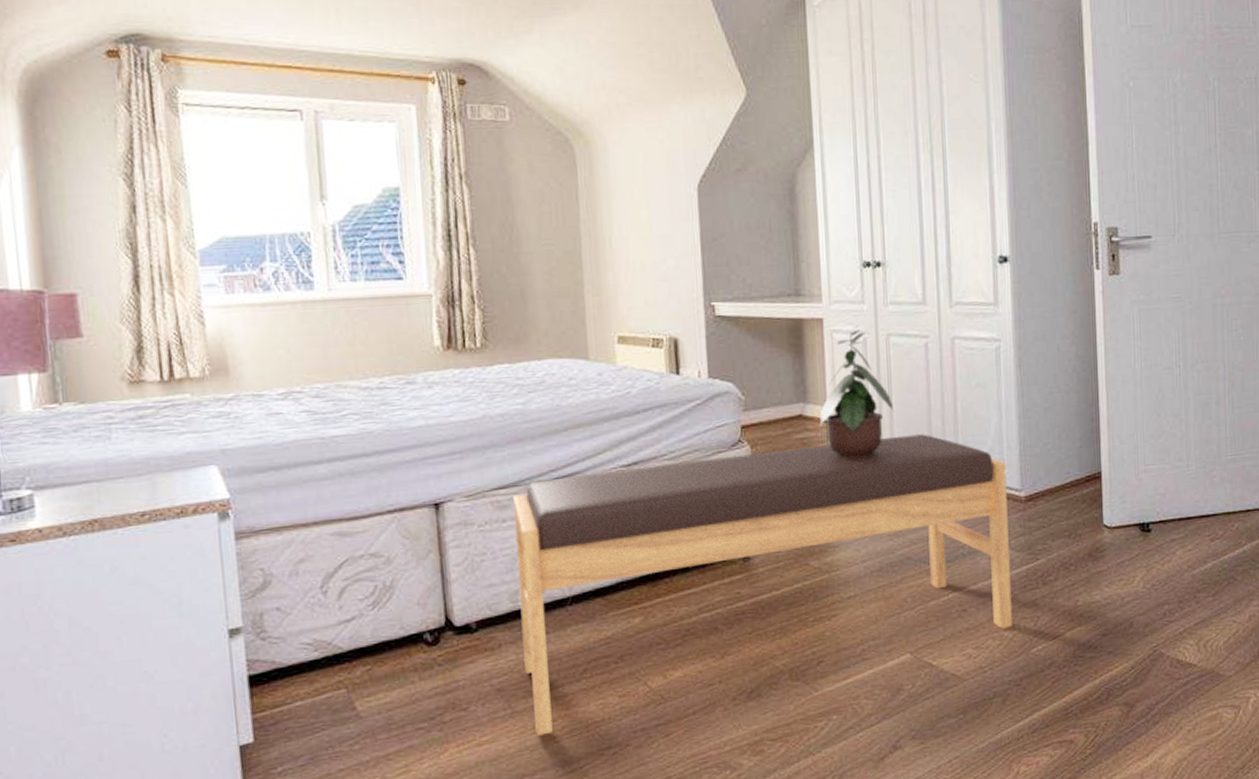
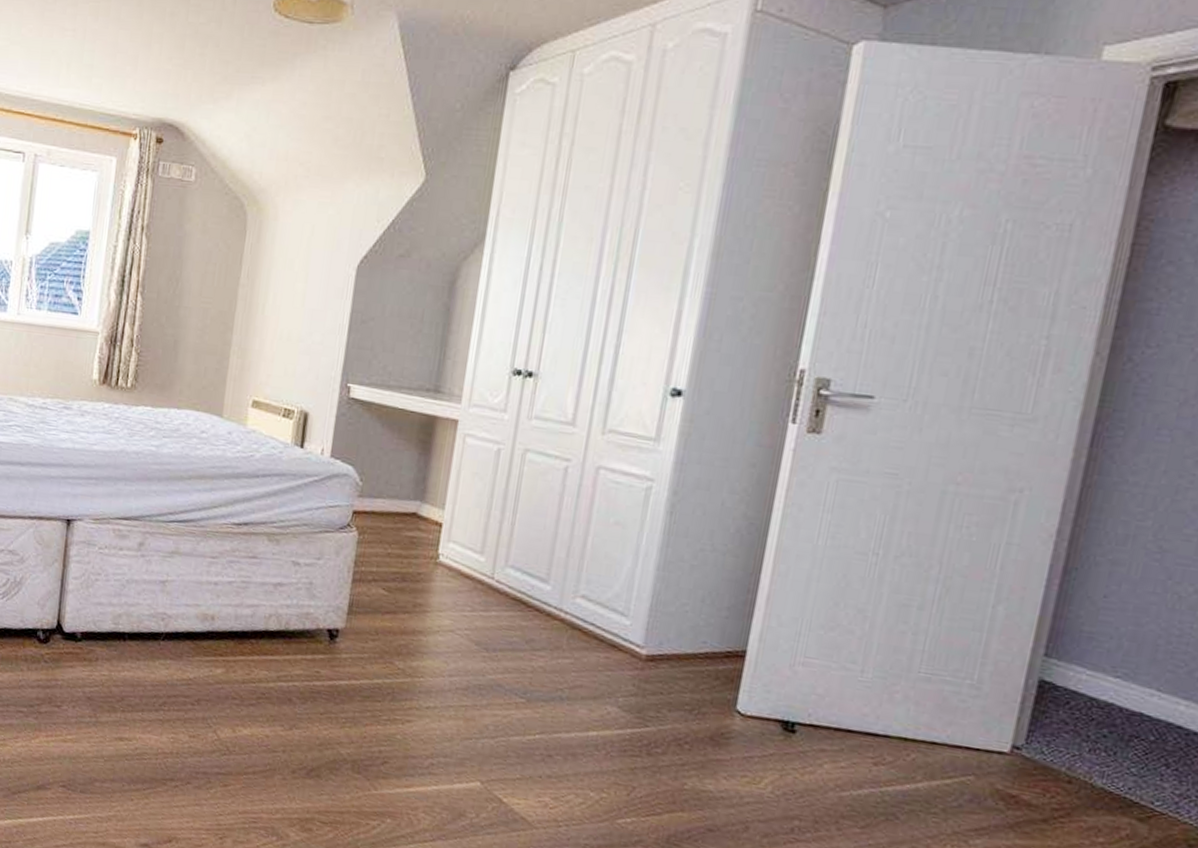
bench: present [512,434,1012,736] -> none [112,519,631,790]
potted plant: present [820,325,893,459] -> none [433,434,516,571]

